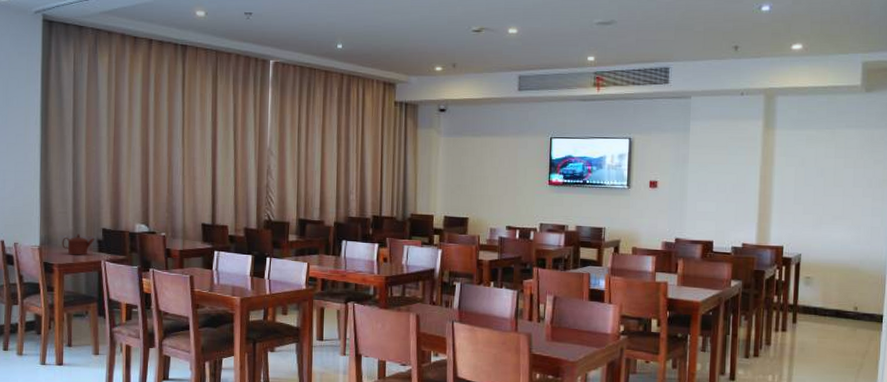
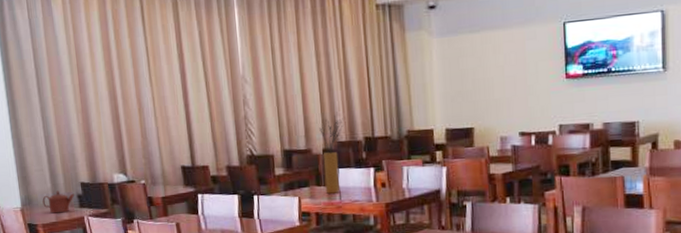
vase: none [333,192,356,263] -> present [319,114,344,194]

